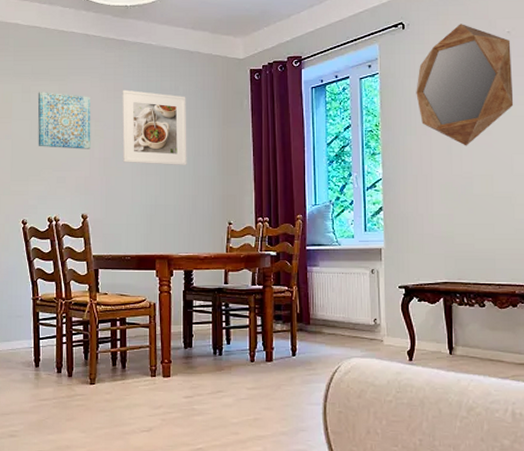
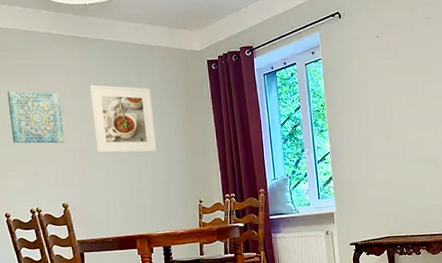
home mirror: present [416,24,514,146] -> none [354,11,435,119]

